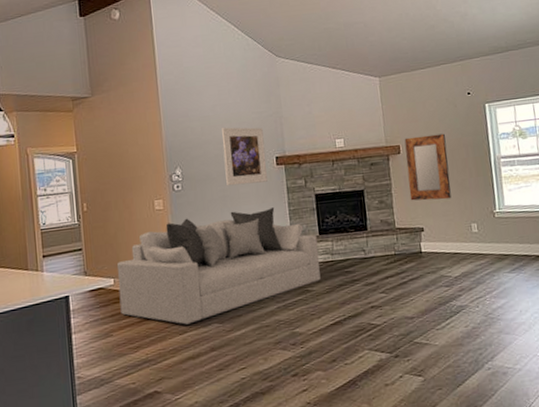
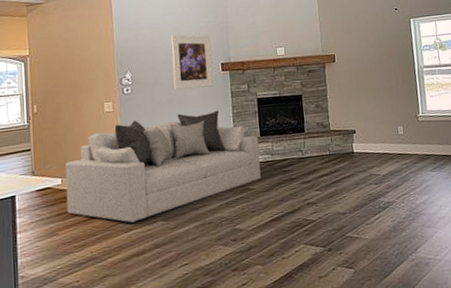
home mirror: present [404,133,452,201] -> none [339,44,381,105]

